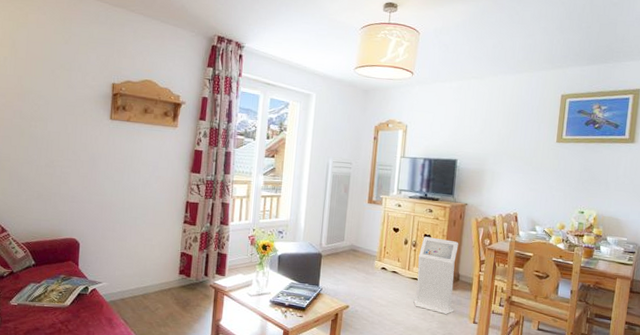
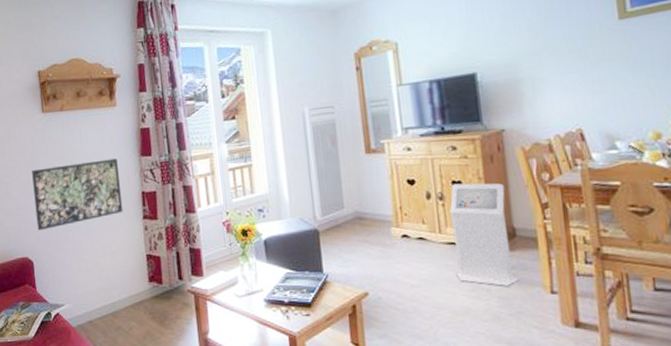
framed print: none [88,166,170,219] -> present [32,158,123,231]

